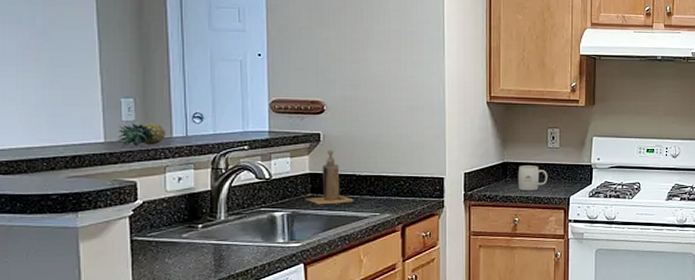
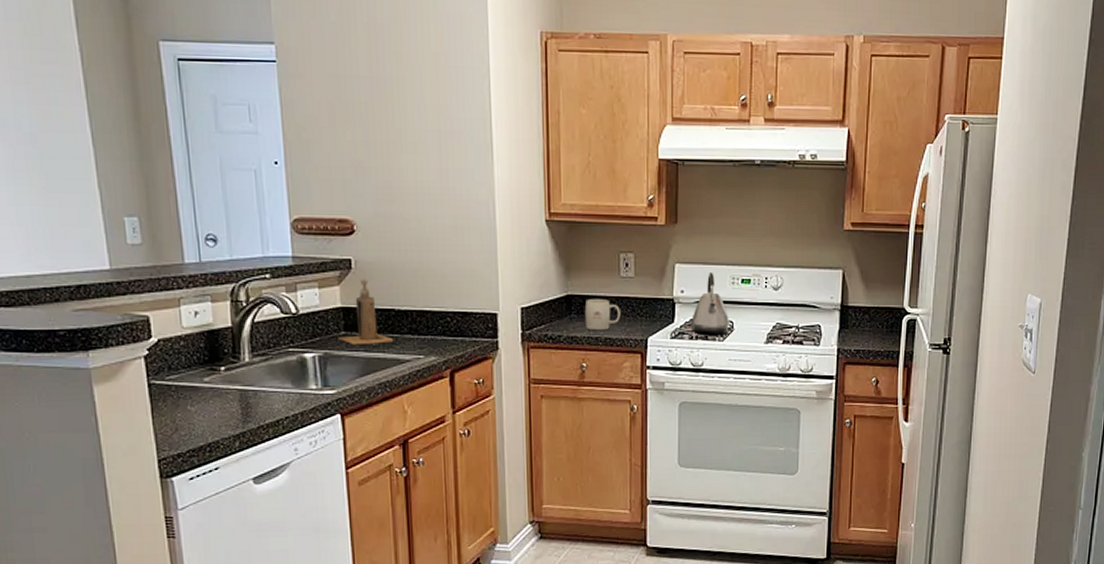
fruit: present [117,122,166,148] -> none [124,246,177,276]
kettle: none [605,144,638,195] -> present [690,273,731,336]

